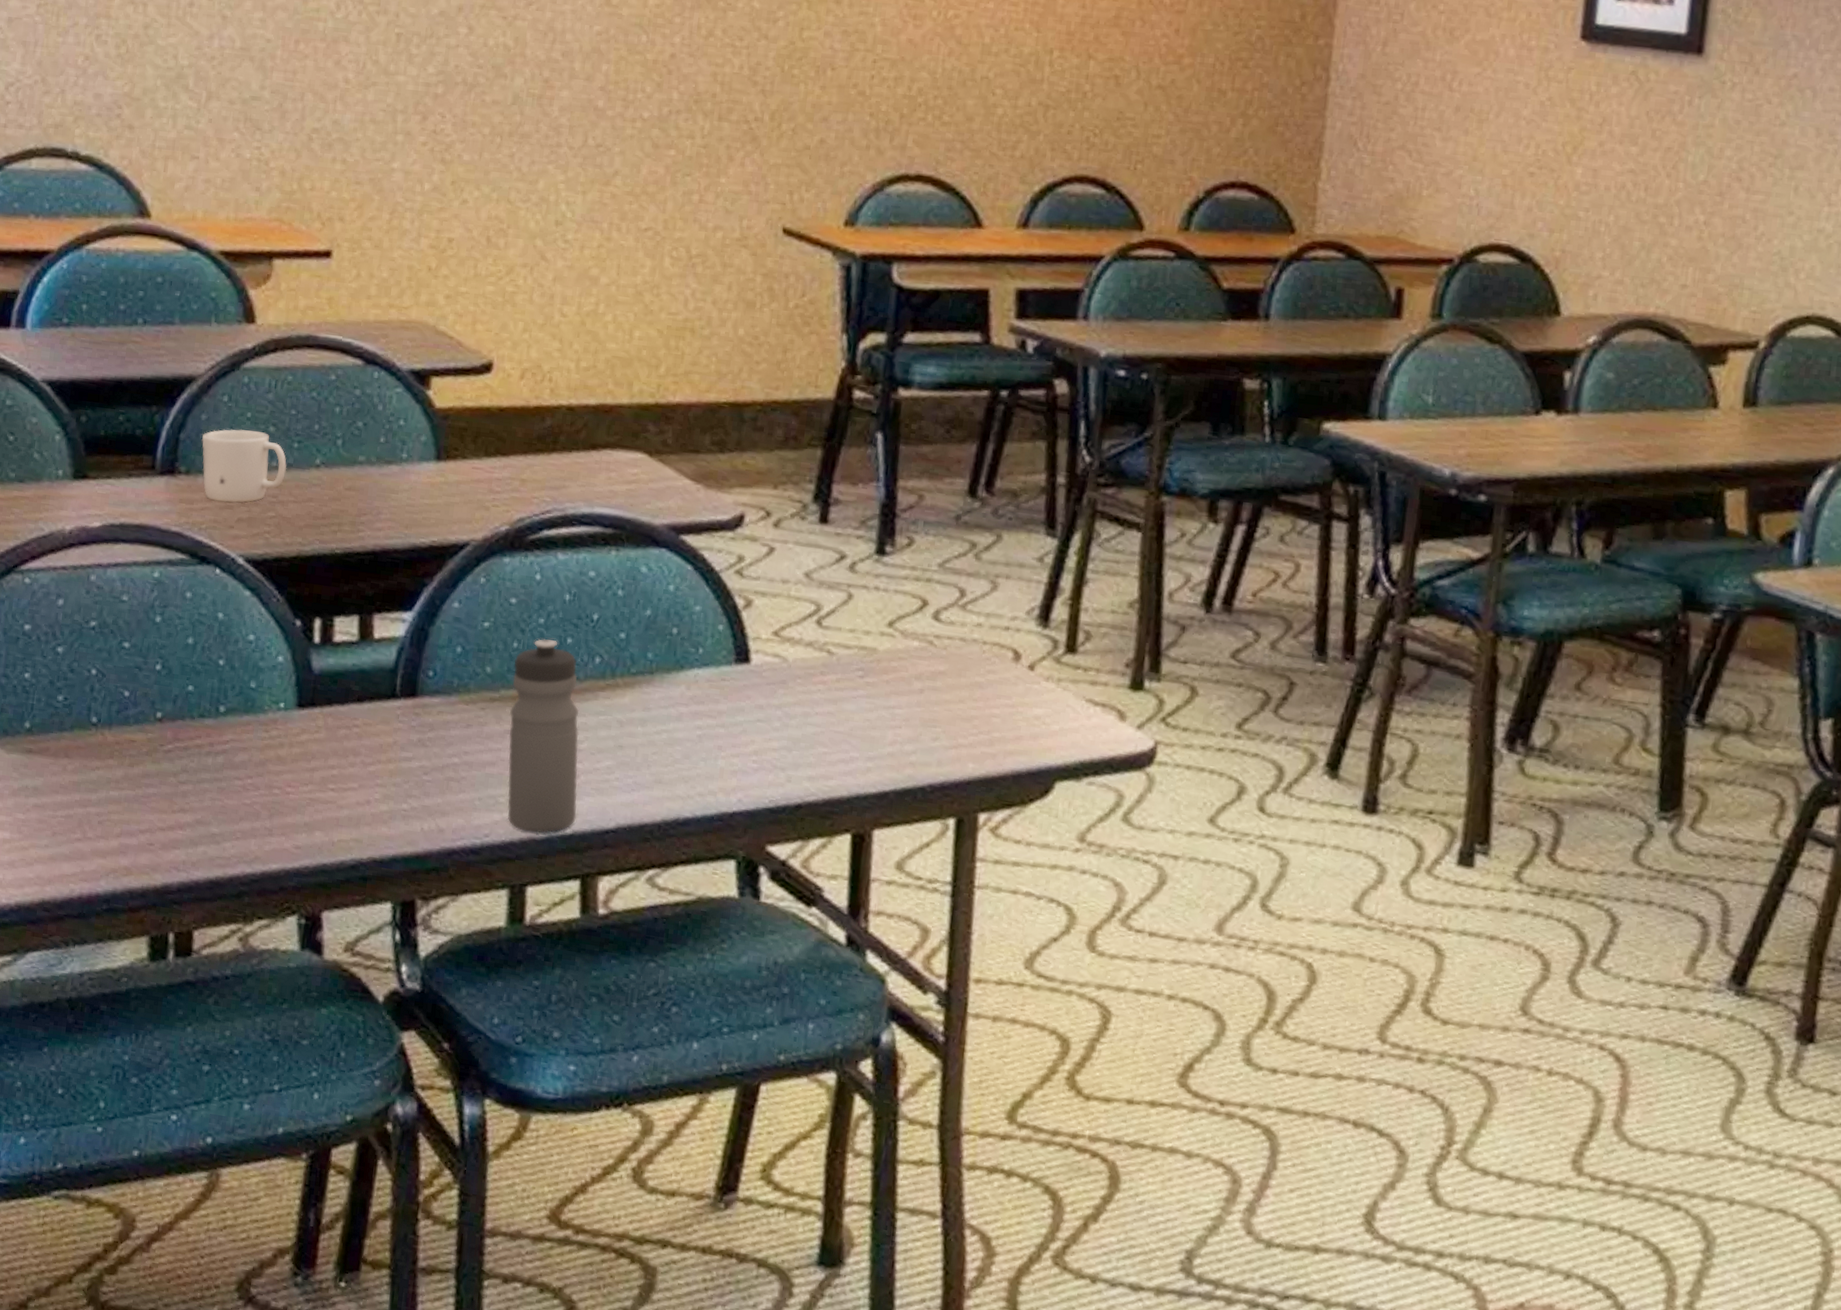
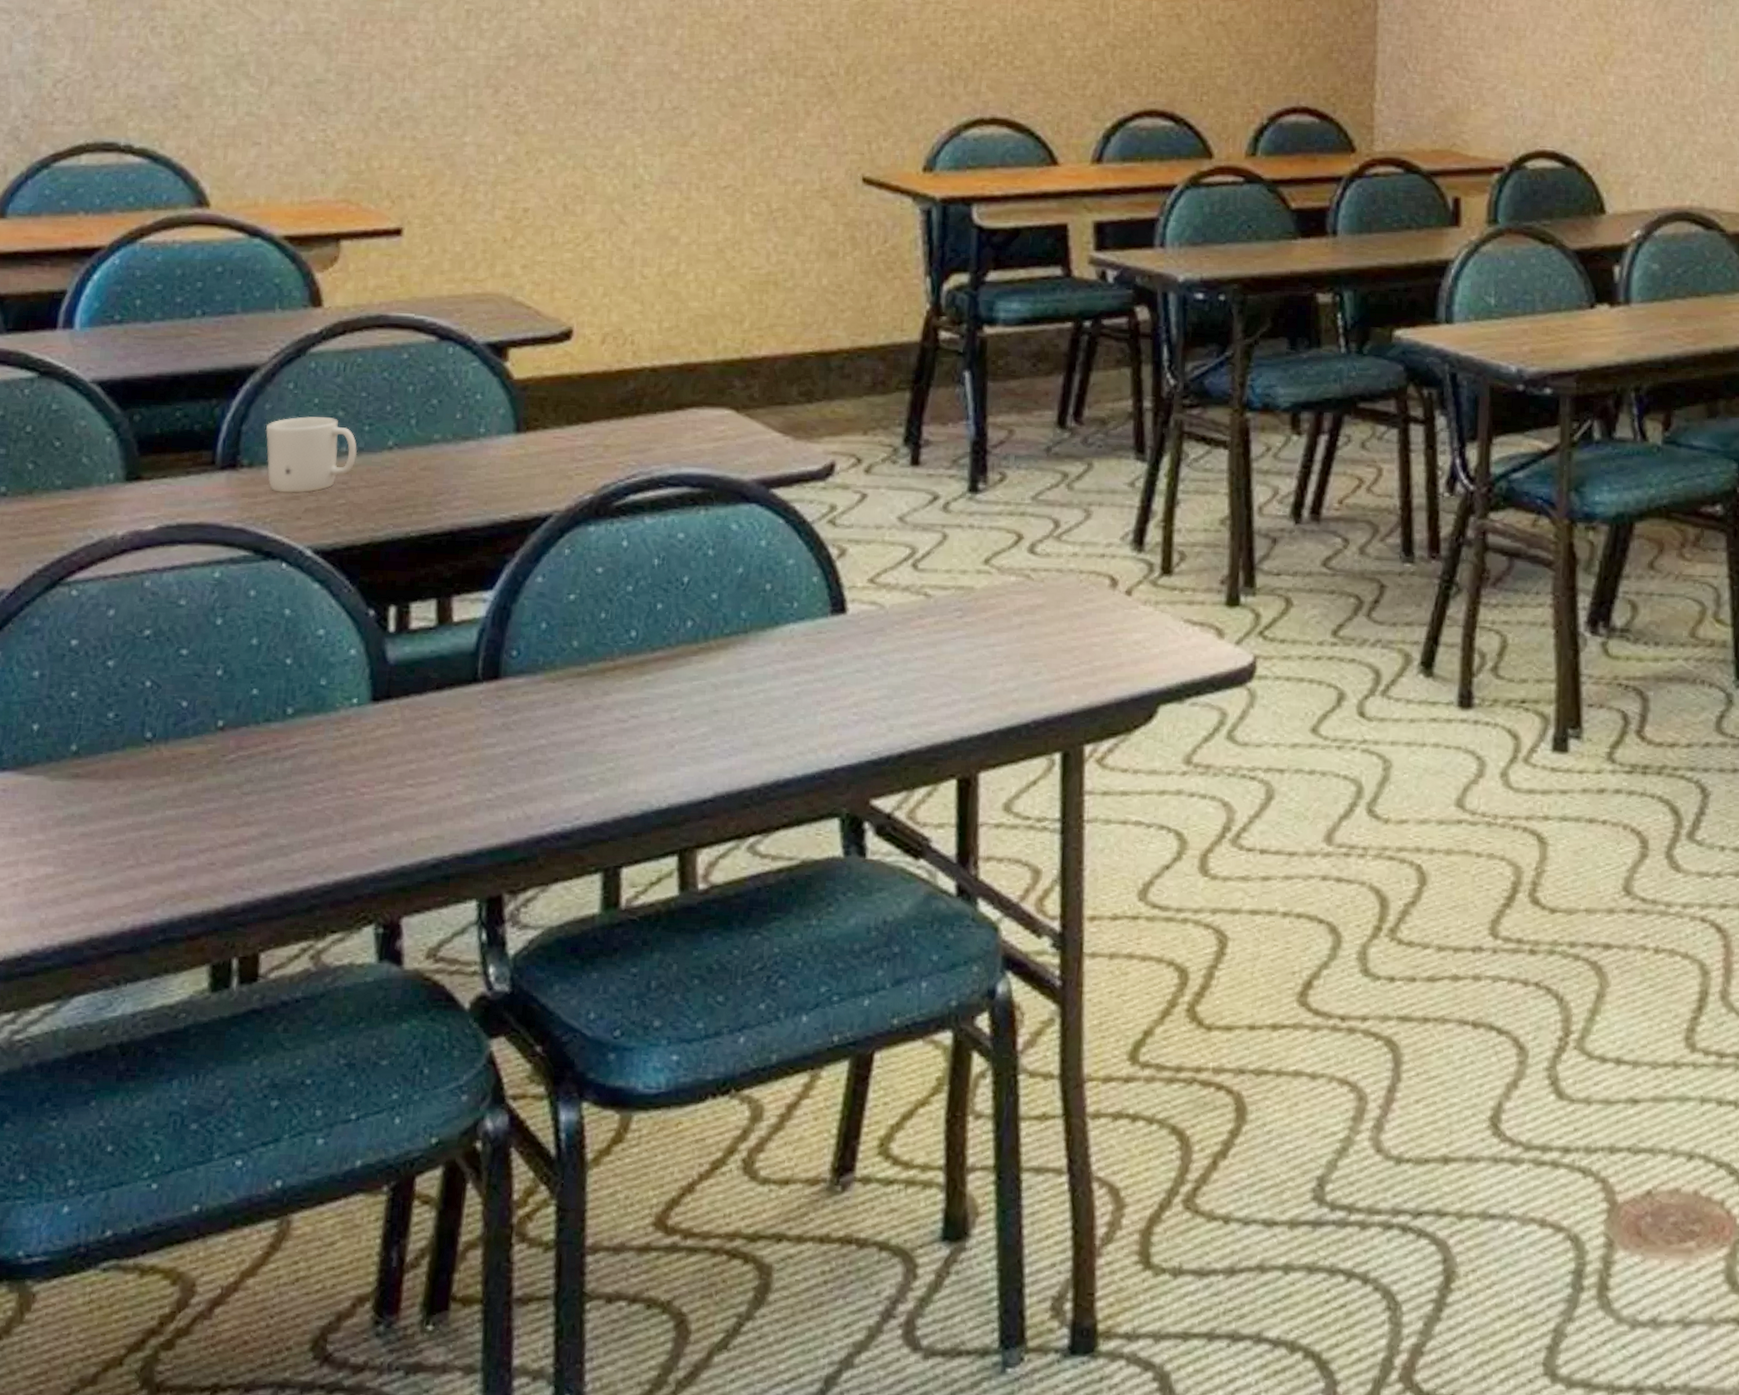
water bottle: present [507,638,579,833] -> none [598,606,673,810]

